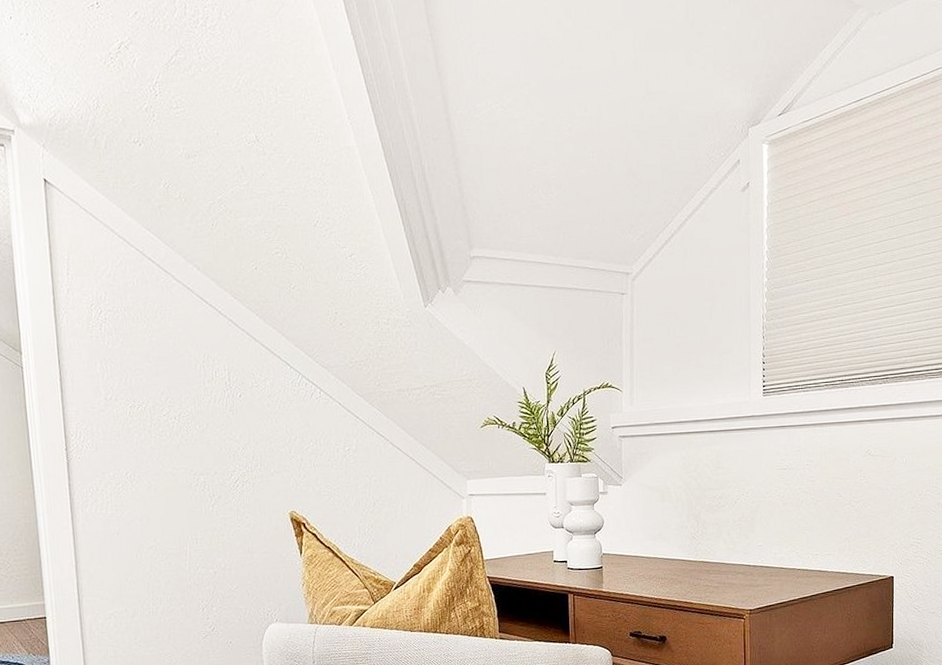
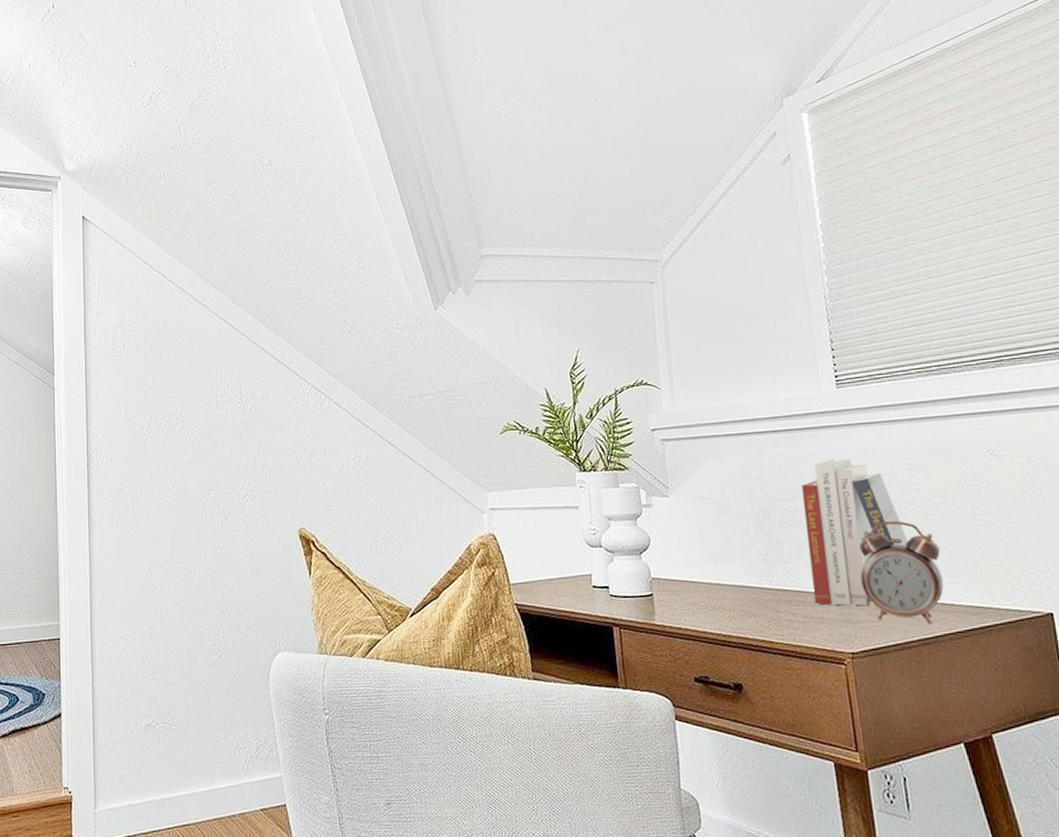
books: none [726,455,801,574] -> present [801,458,908,606]
alarm clock: none [763,506,823,586] -> present [859,520,944,624]

